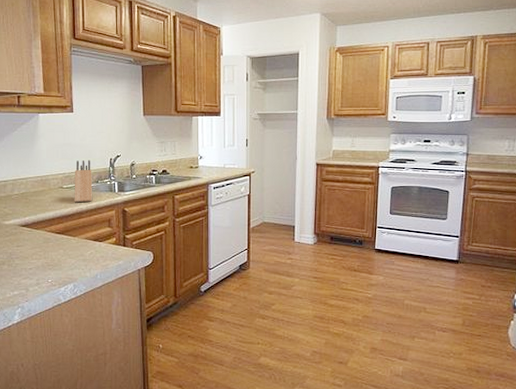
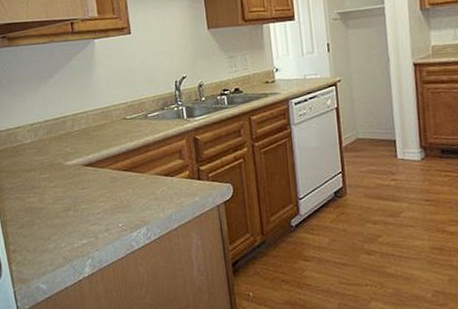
knife block: present [74,159,92,203] -> none [137,84,159,135]

